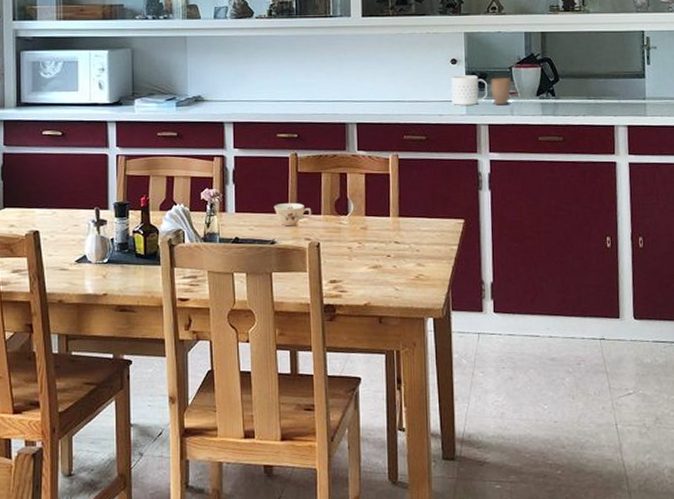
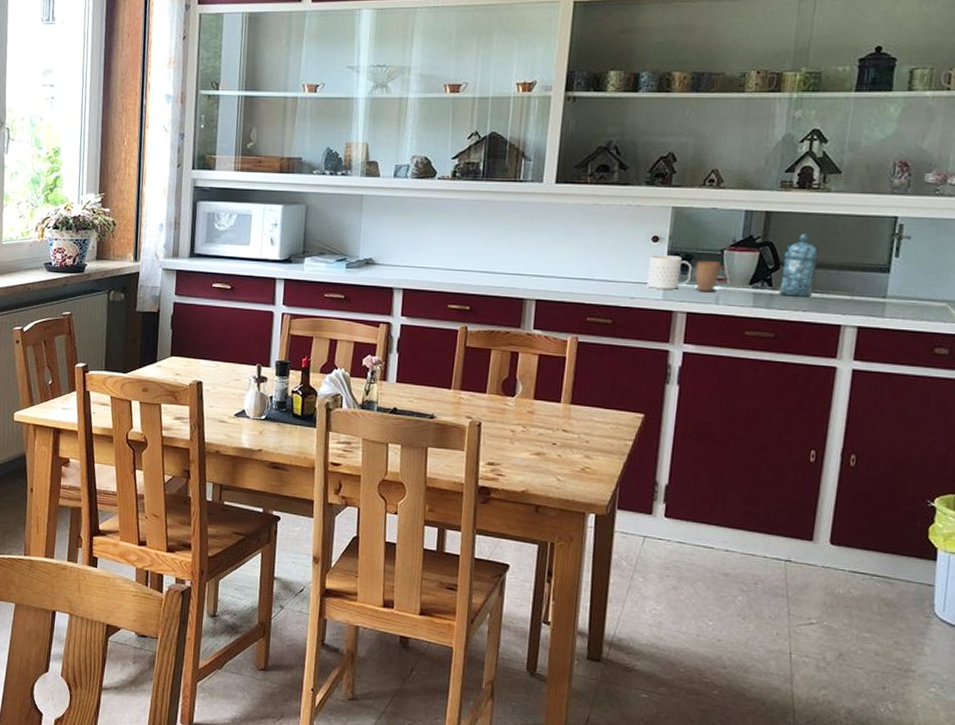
teacup: present [273,203,312,226] -> none [436,378,477,402]
canister: none [560,49,588,104] -> present [779,234,819,297]

